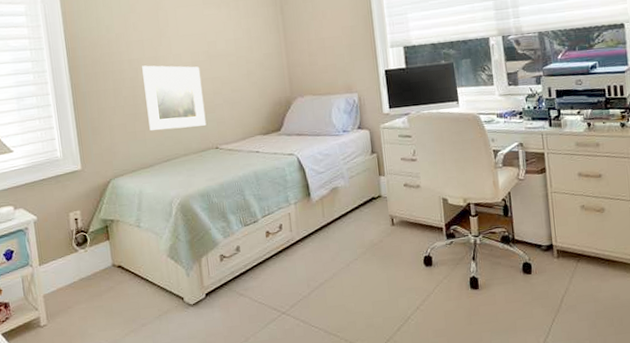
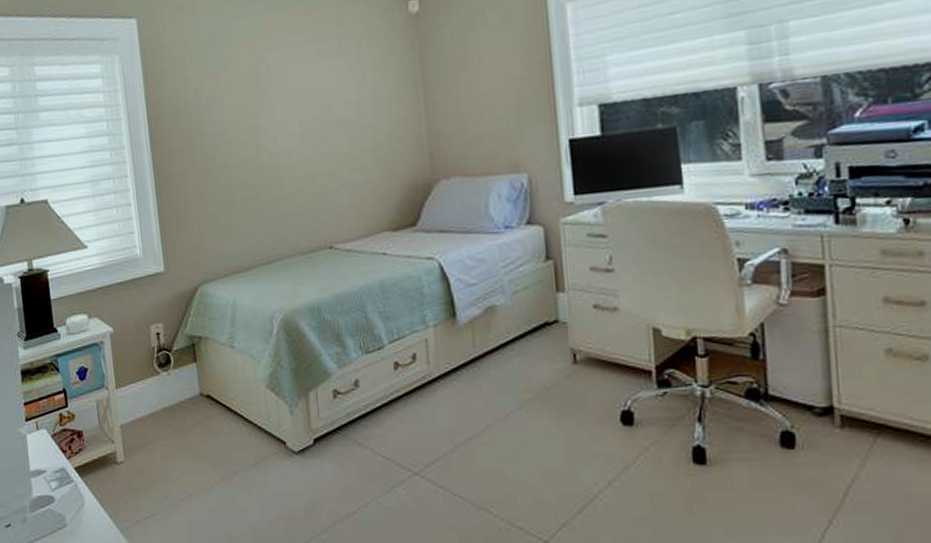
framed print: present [142,65,207,131] -> none [238,138,318,224]

